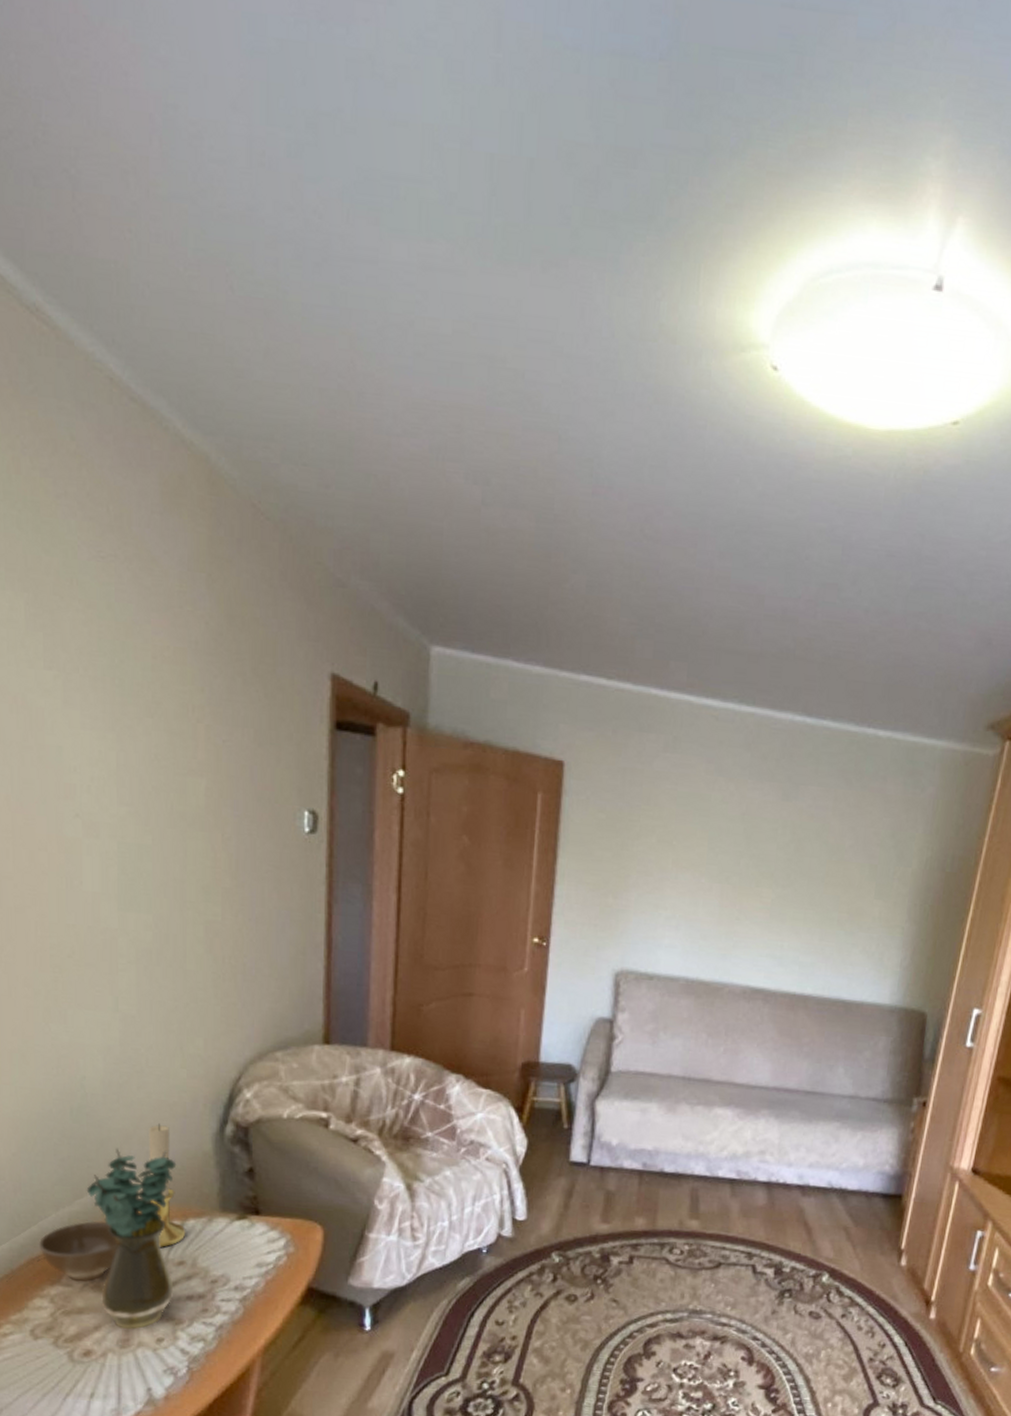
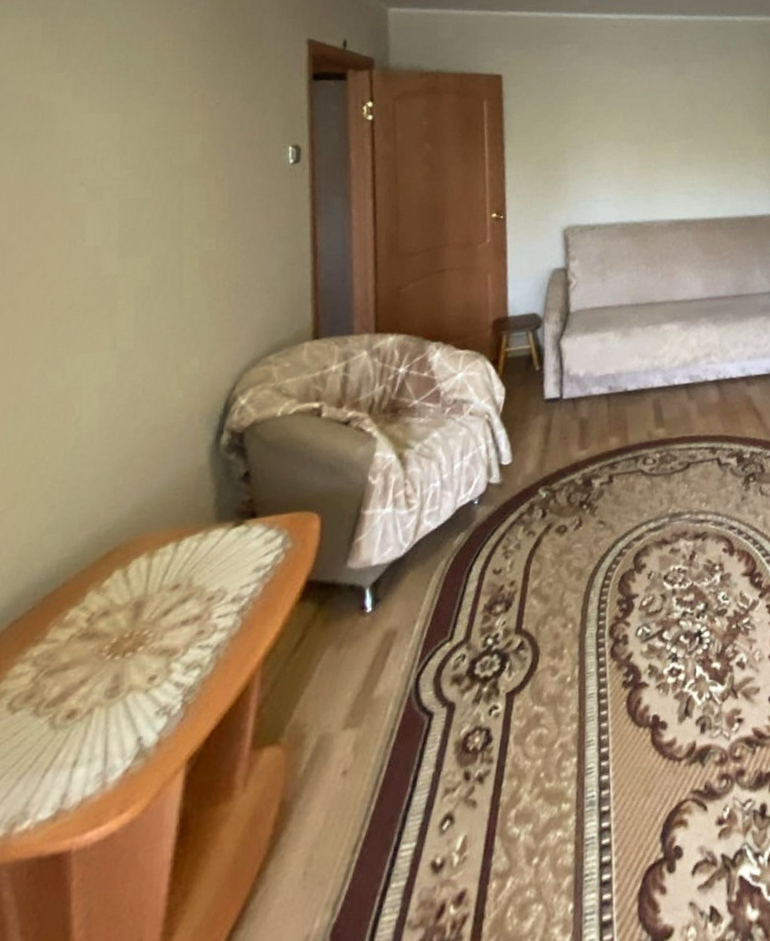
bowl: present [38,1220,117,1282] -> none [22,561,108,635]
vase: present [86,1148,177,1330] -> none [77,474,172,676]
candle holder: present [149,1124,186,1247] -> none [143,448,181,575]

